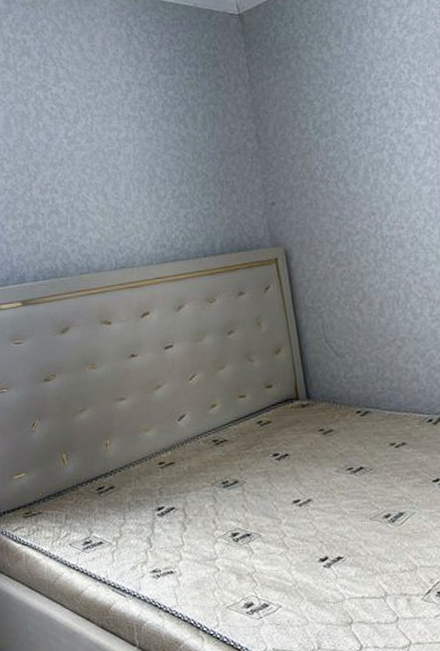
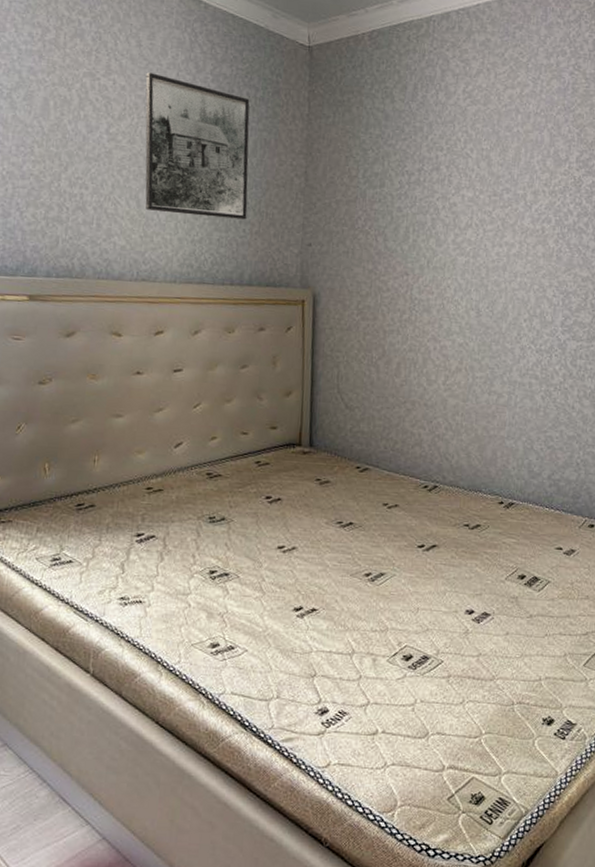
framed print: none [92,72,208,201] -> present [145,72,250,220]

